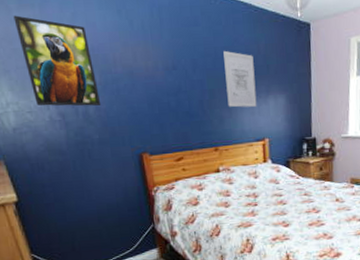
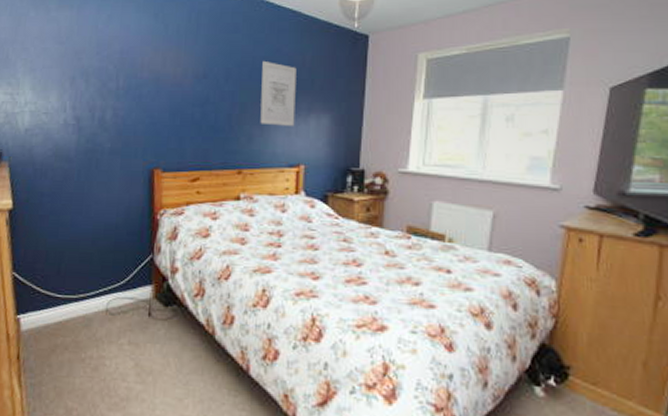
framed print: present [13,15,102,106] -> none [50,15,120,111]

